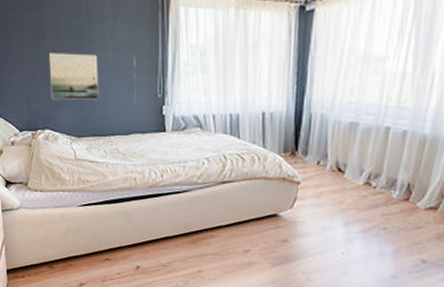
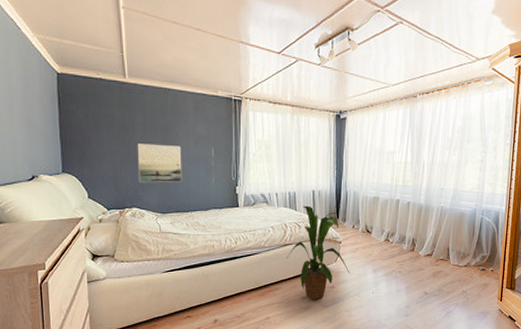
house plant: none [225,132,311,255] -> present [286,205,350,300]

